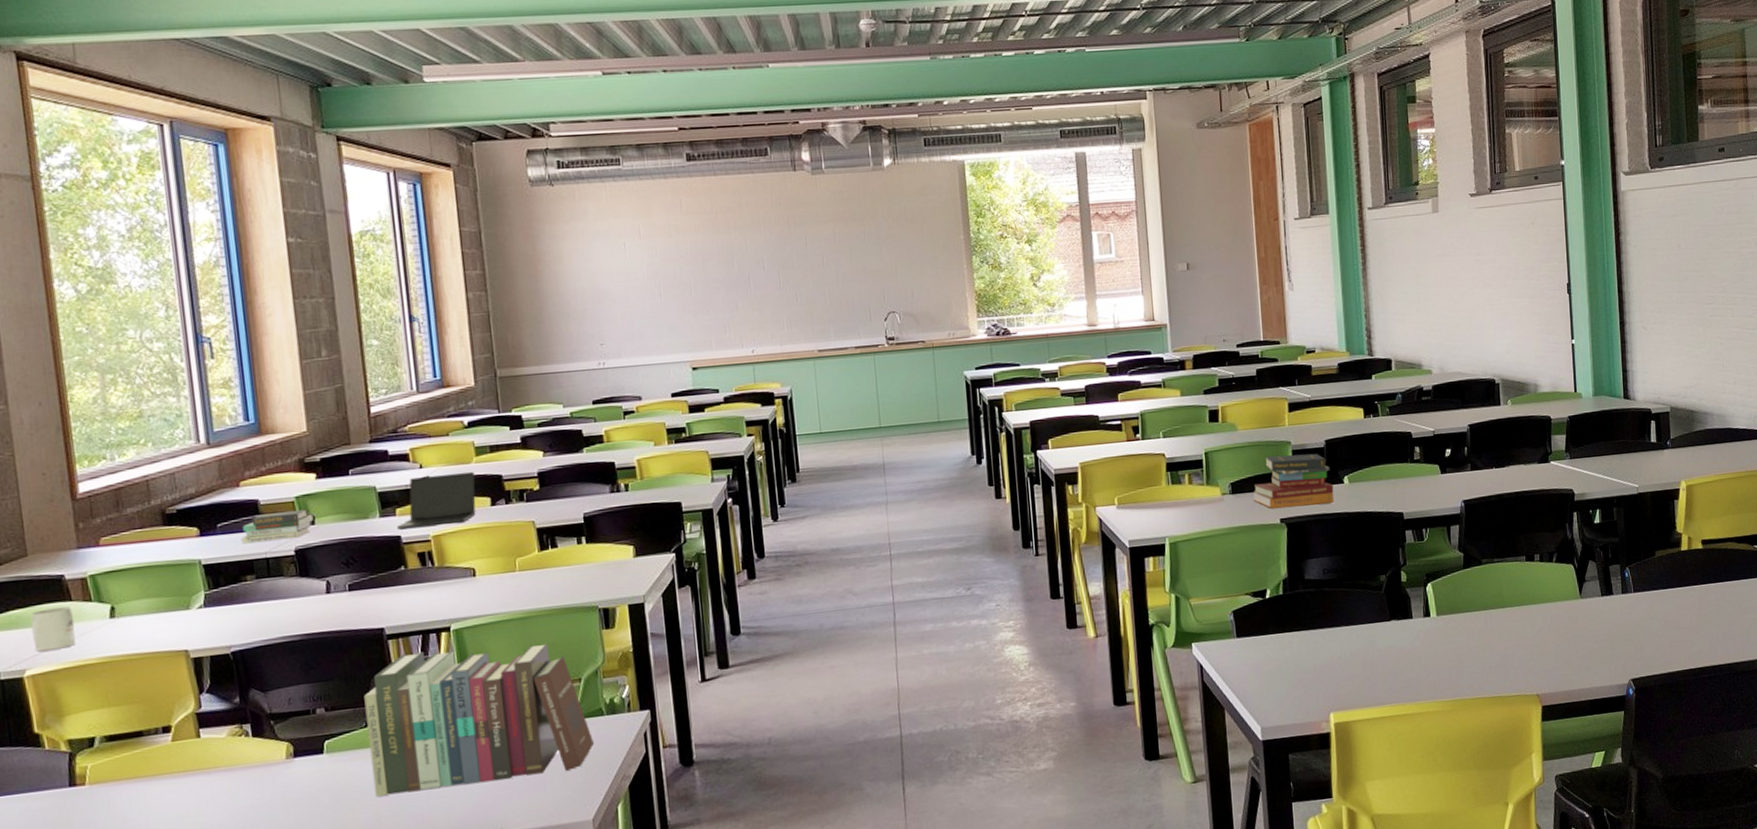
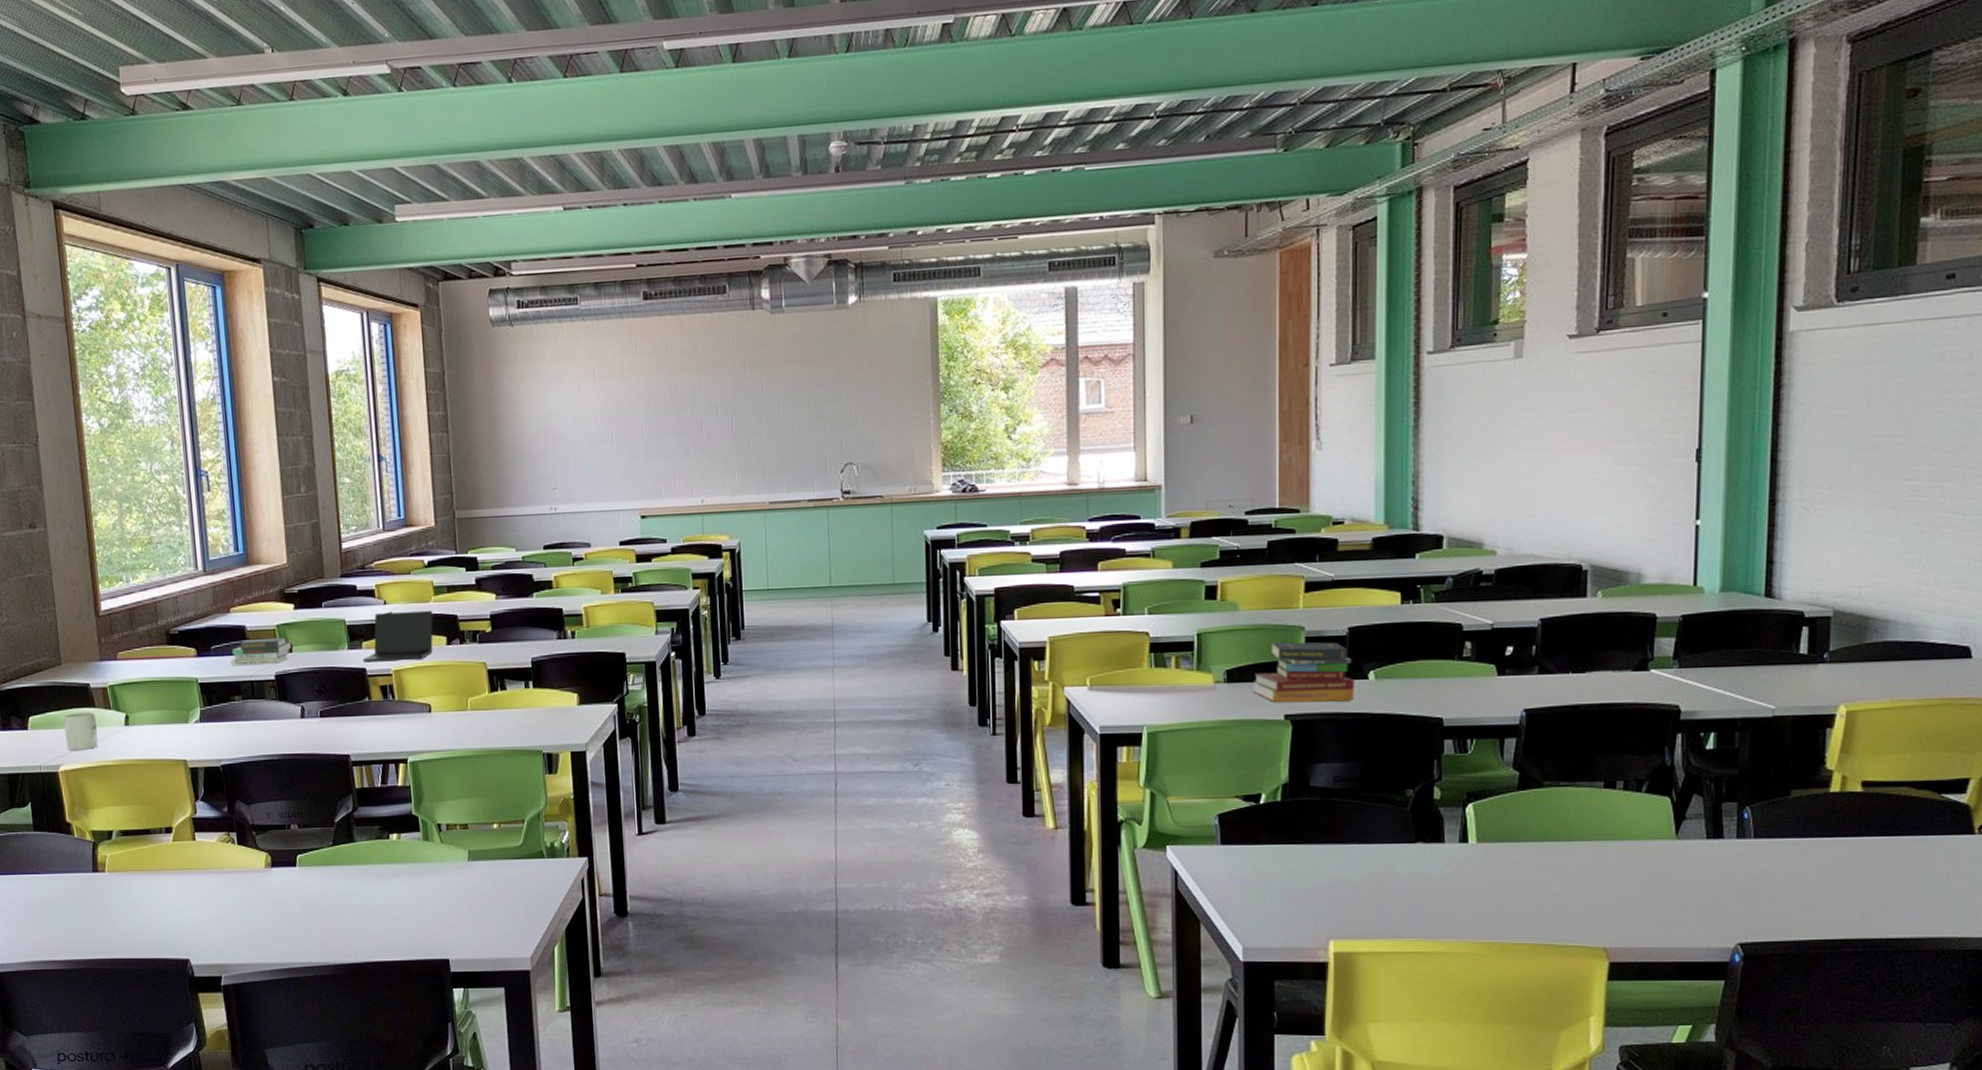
books: present [364,643,595,797] -> none [331,780,535,912]

